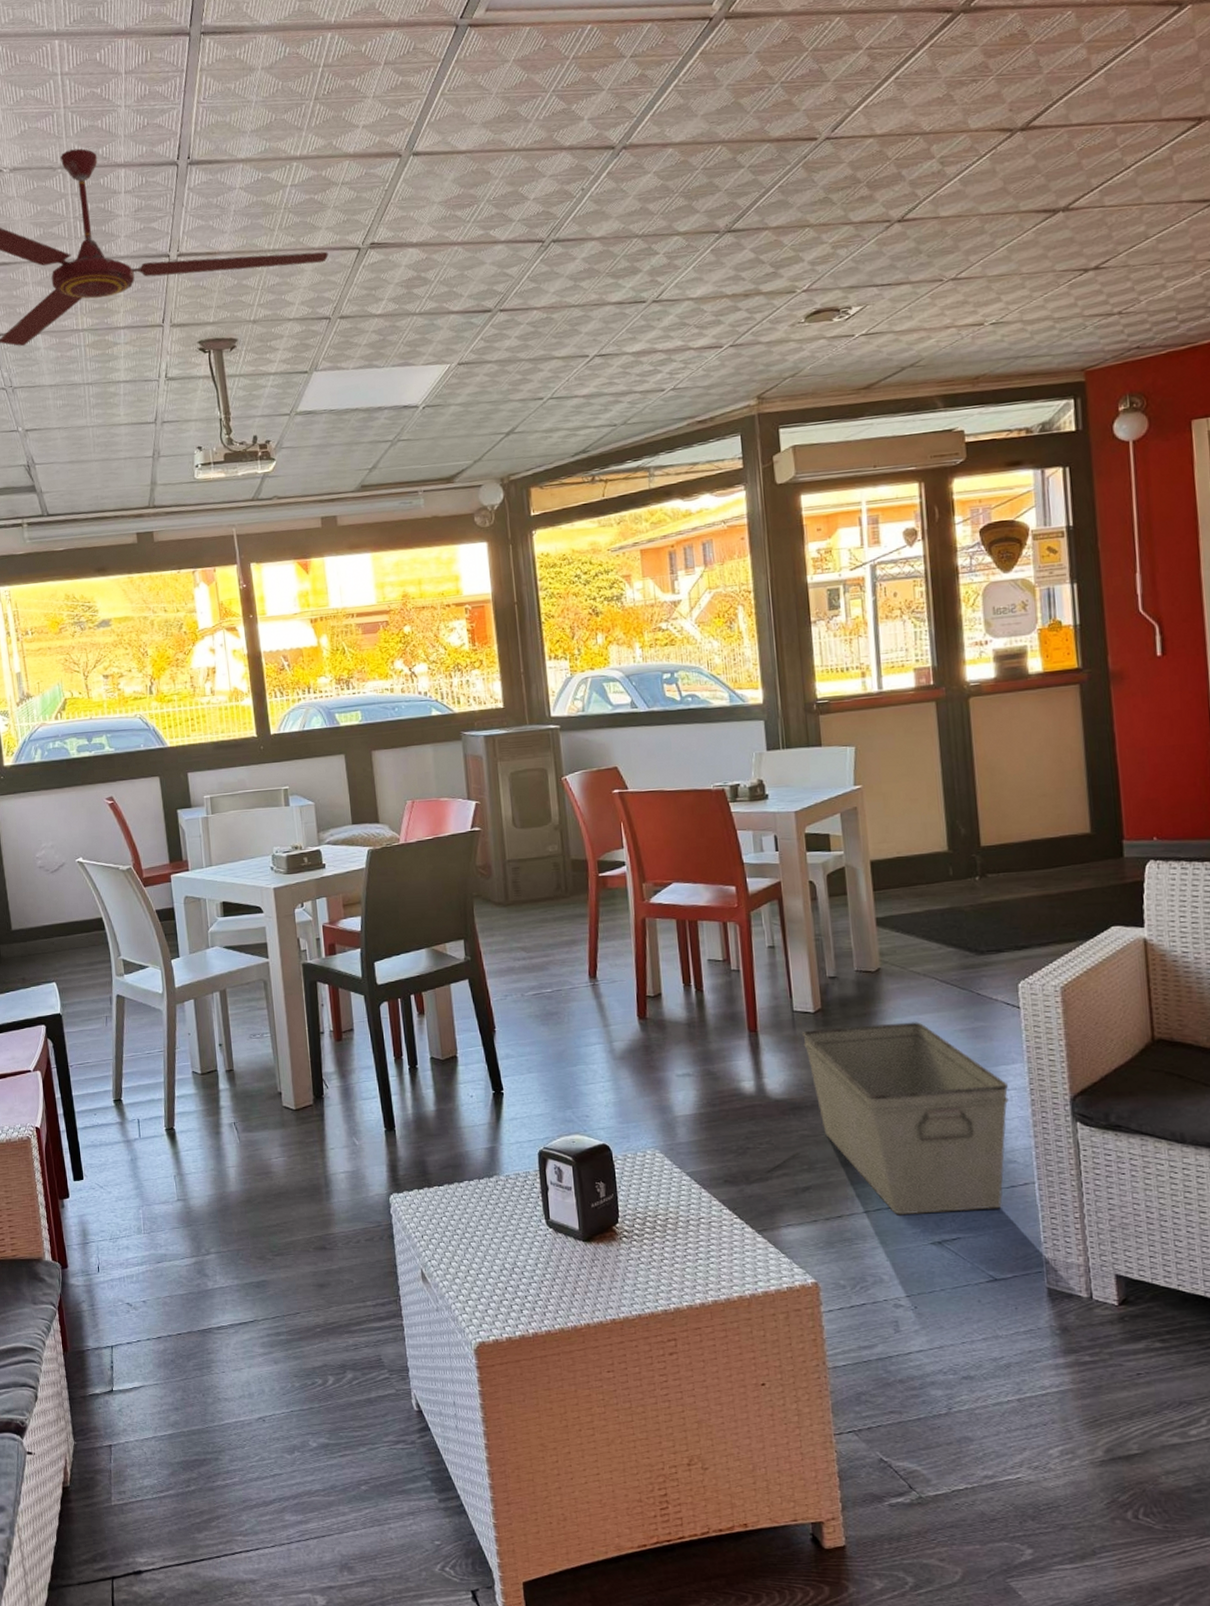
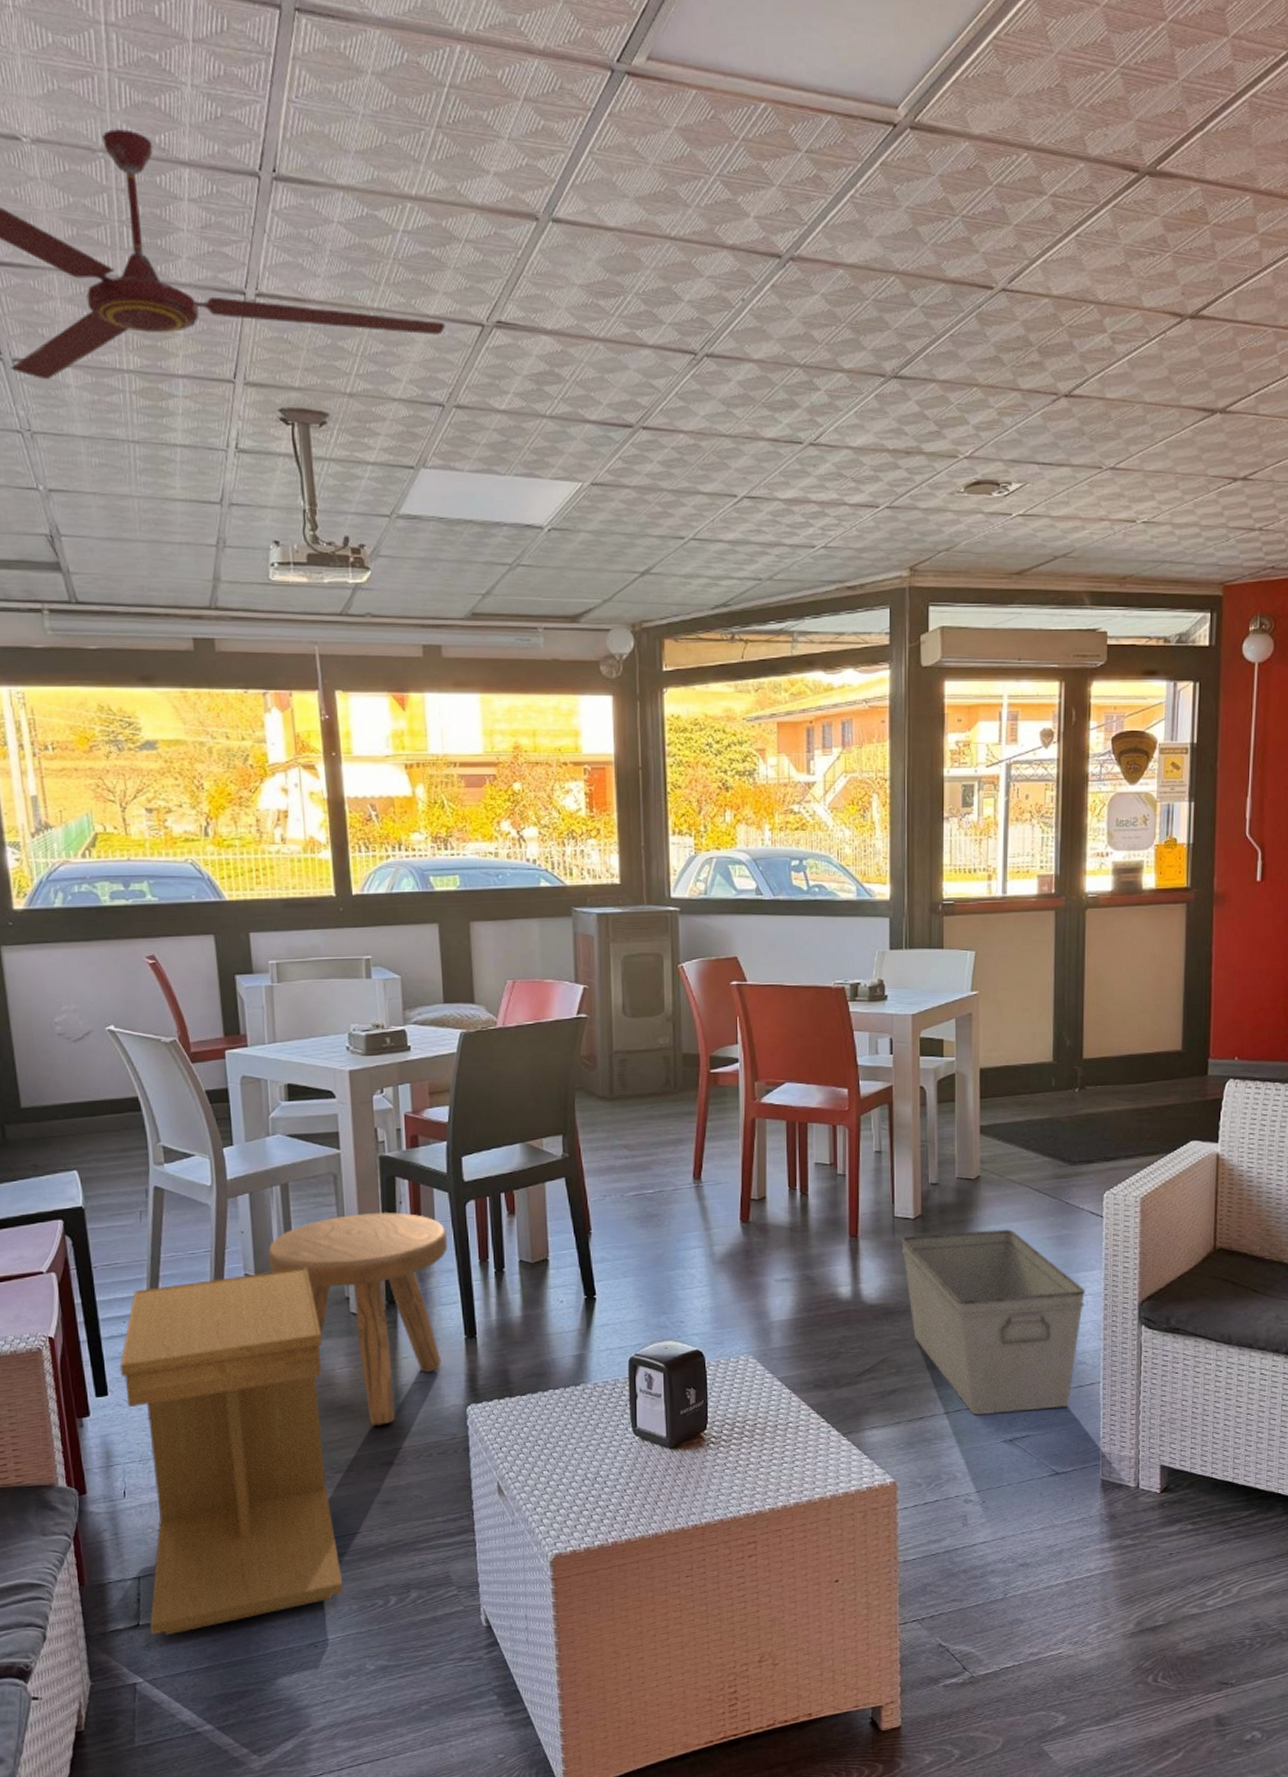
side table: none [92,1066,287,1402] -> present [119,1268,344,1636]
stool: none [211,1014,365,1212] -> present [268,1211,447,1425]

